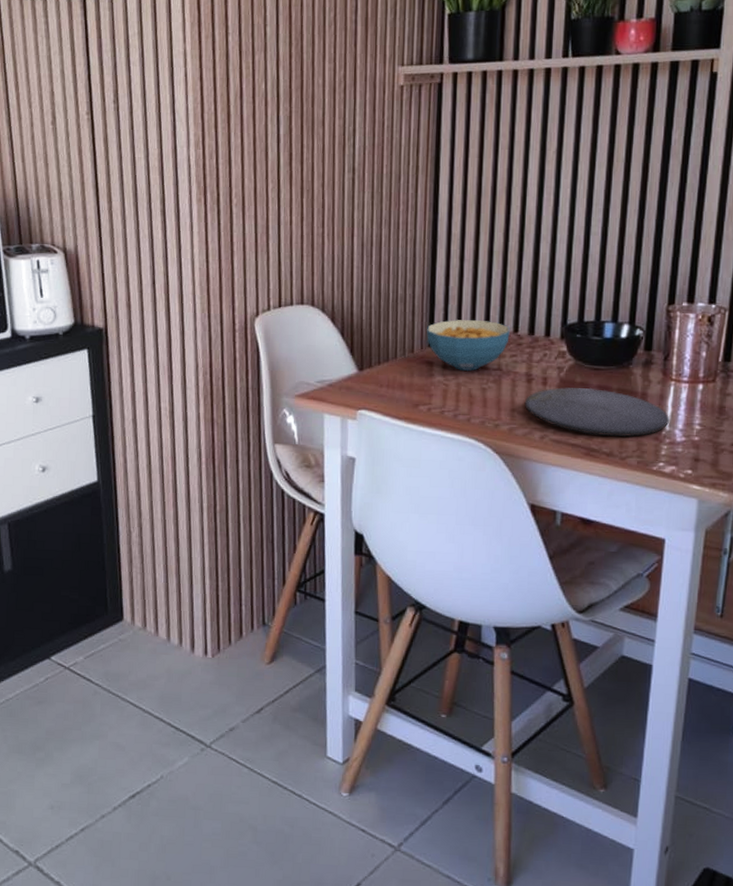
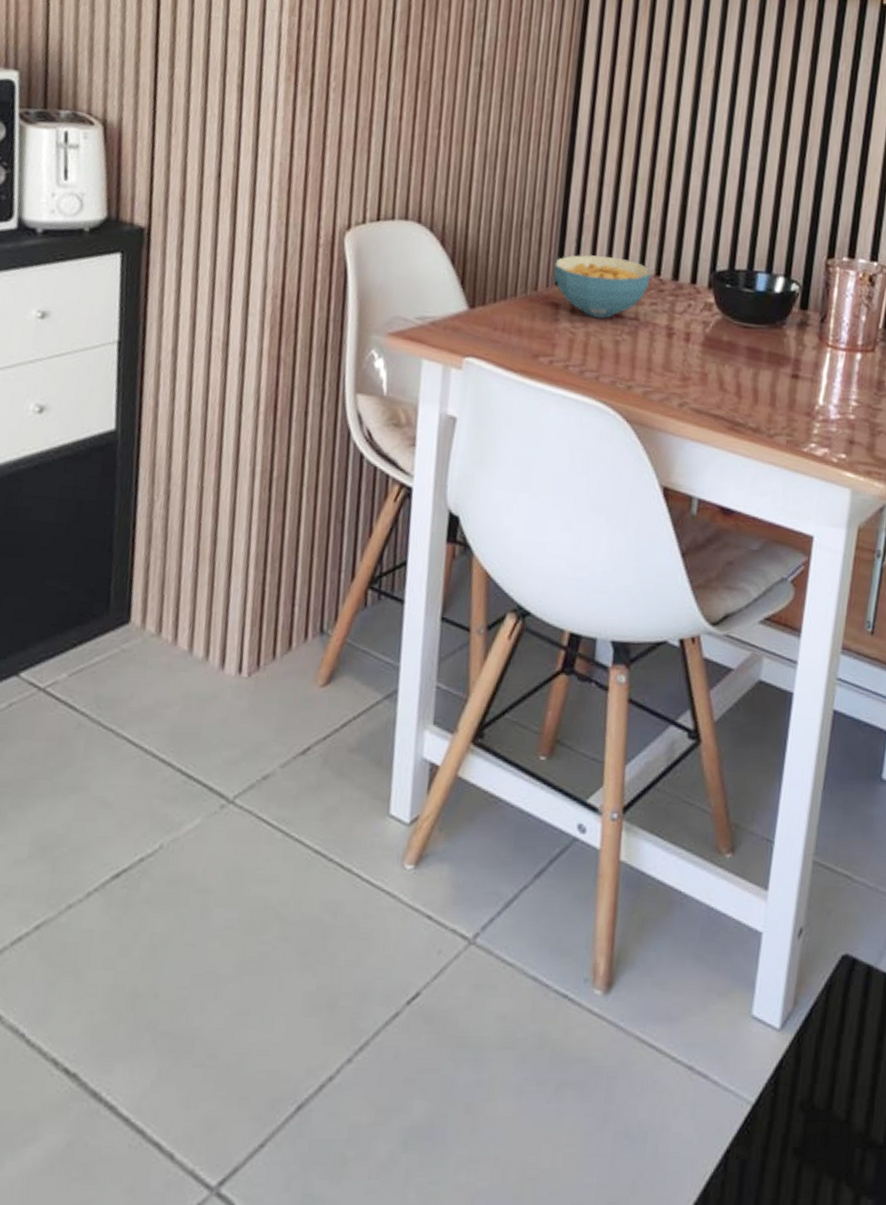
plate: present [524,387,670,438] -> none [662,346,825,411]

